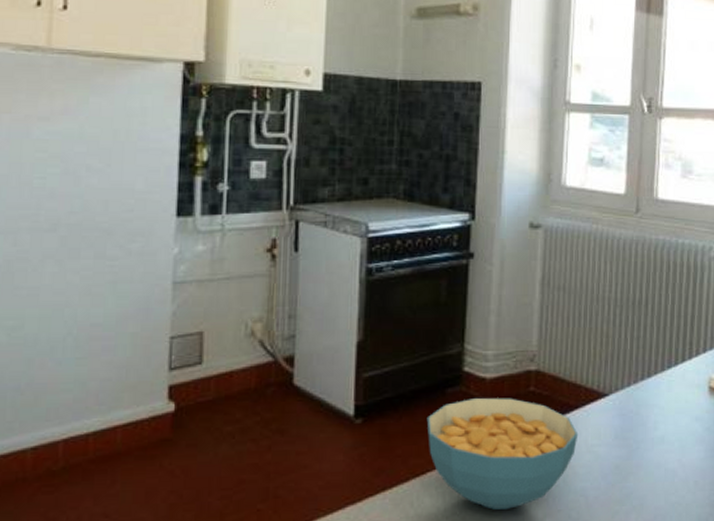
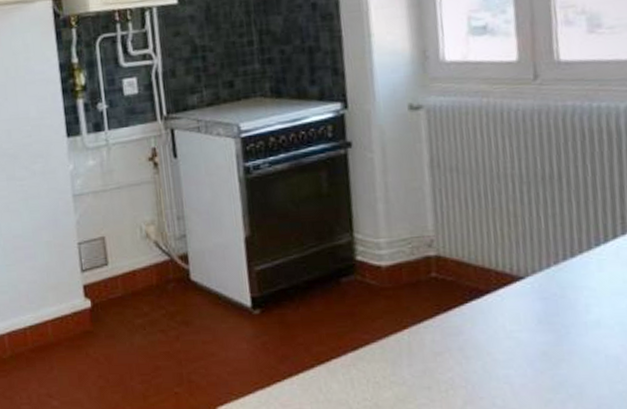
cereal bowl: present [426,397,579,511] -> none [324,284,494,397]

